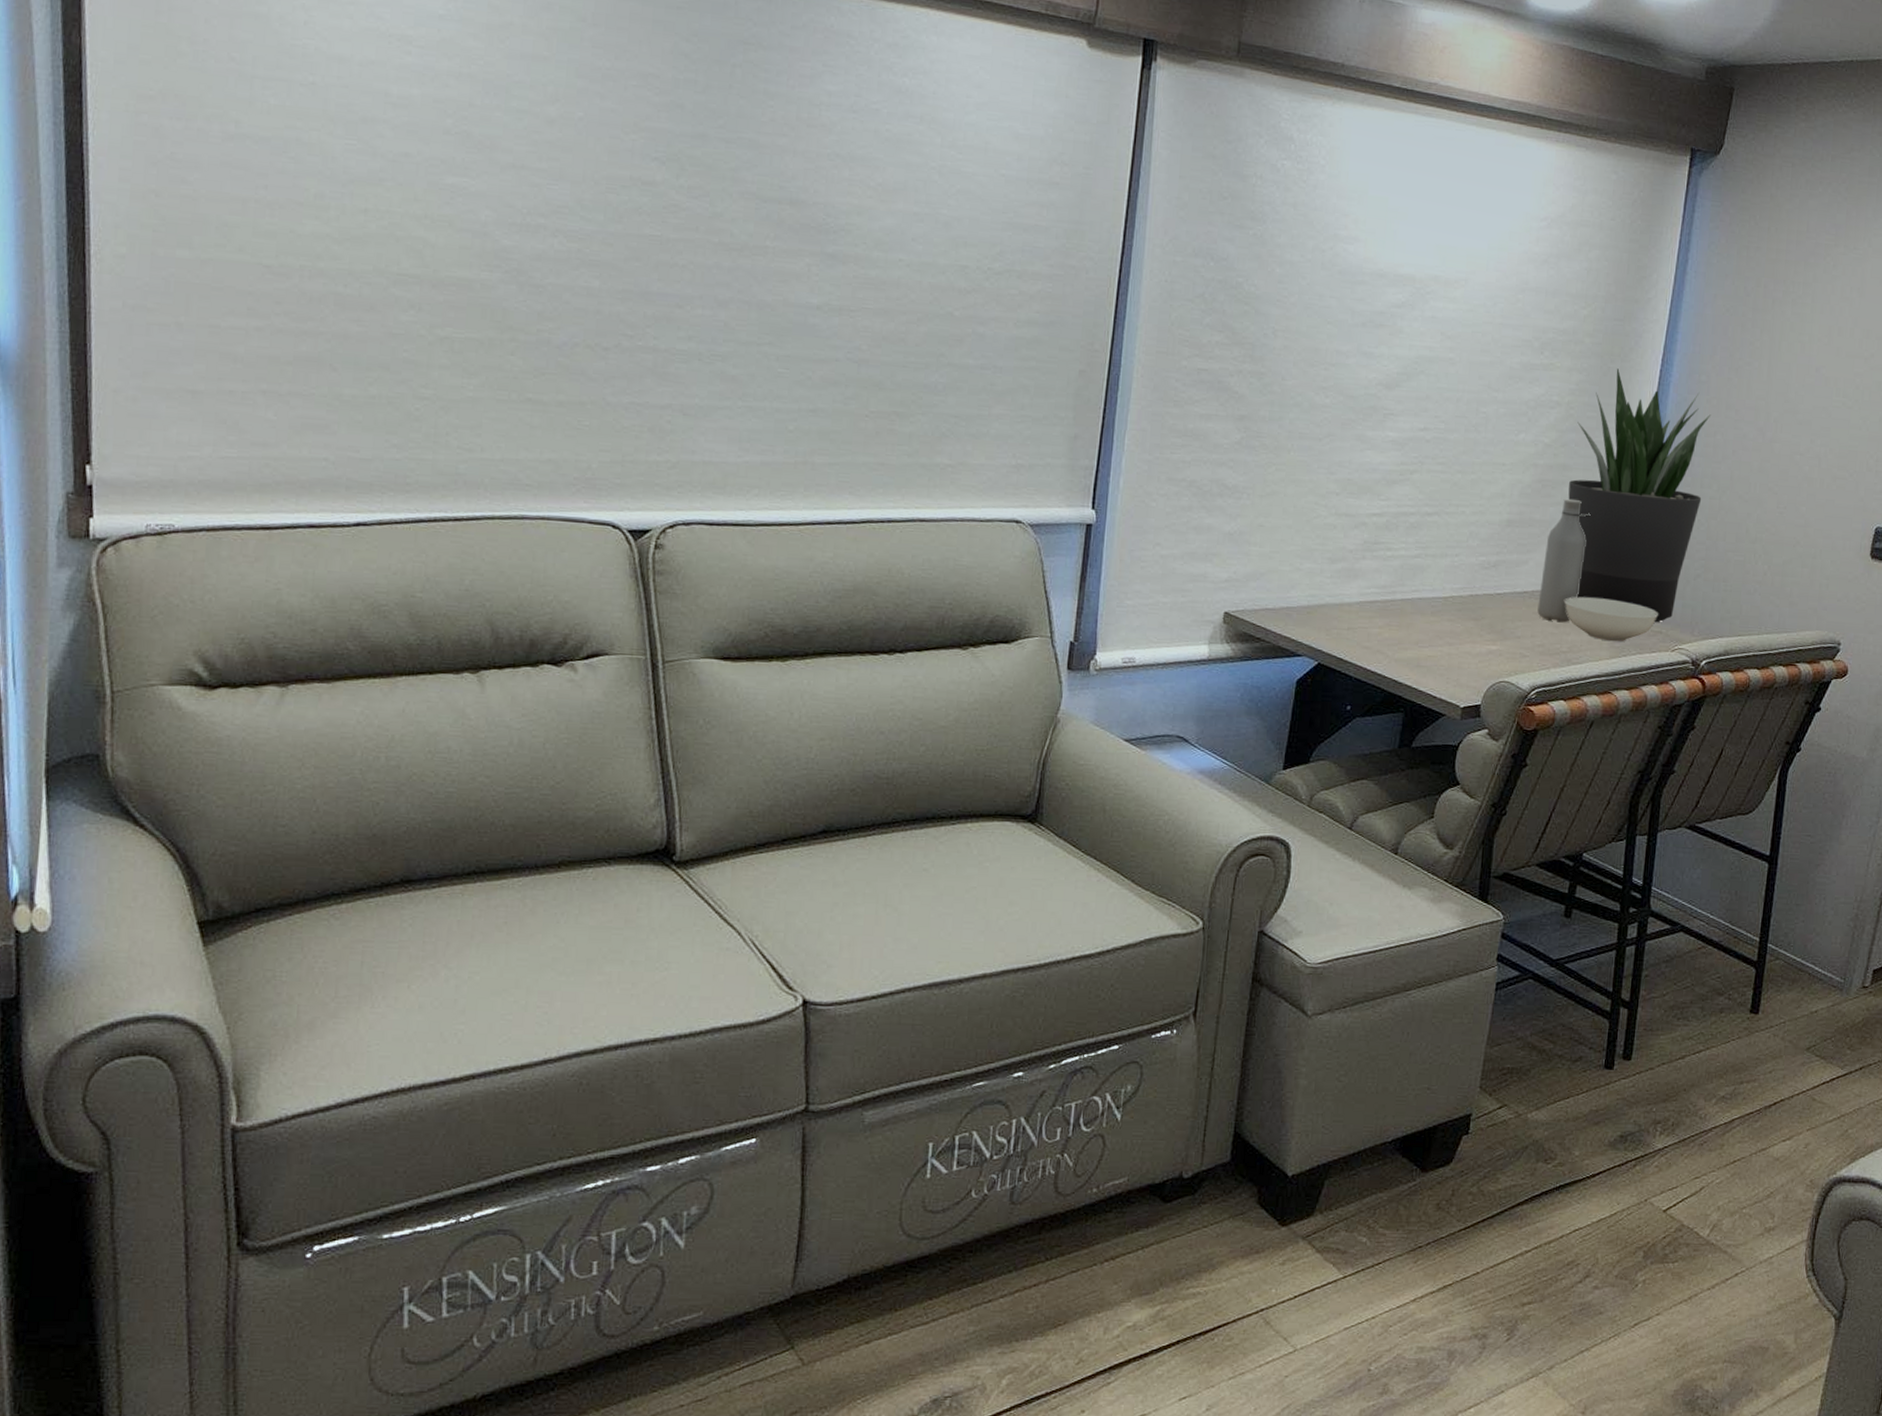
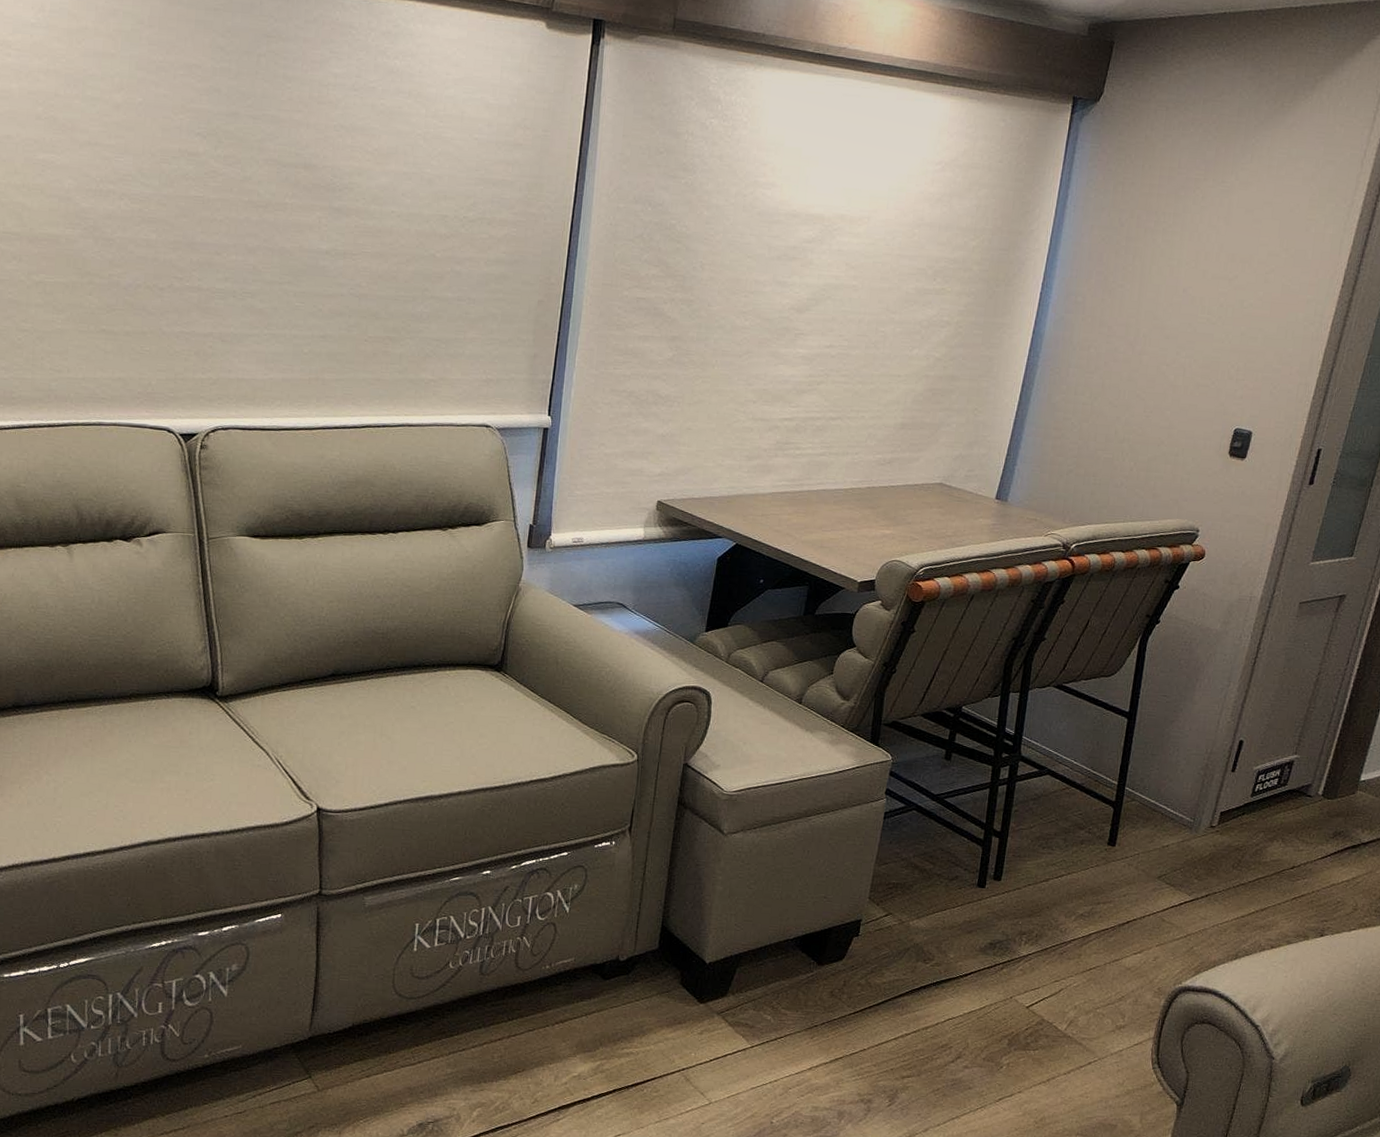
water bottle: present [1537,499,1591,623] -> none [926,405,975,511]
bowl: present [1564,596,1659,642] -> none [950,489,1034,528]
planter: present [1568,368,1712,623] -> none [955,292,1086,512]

